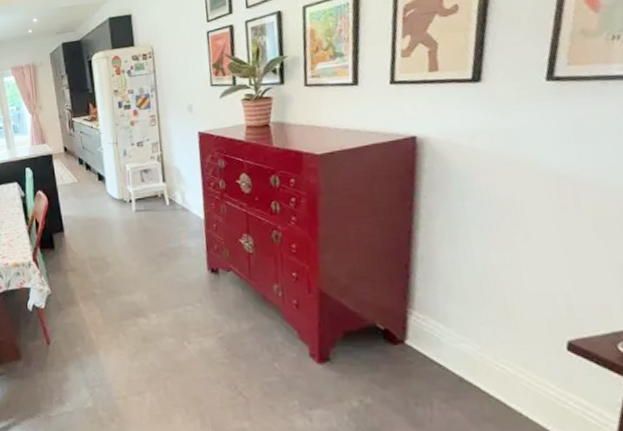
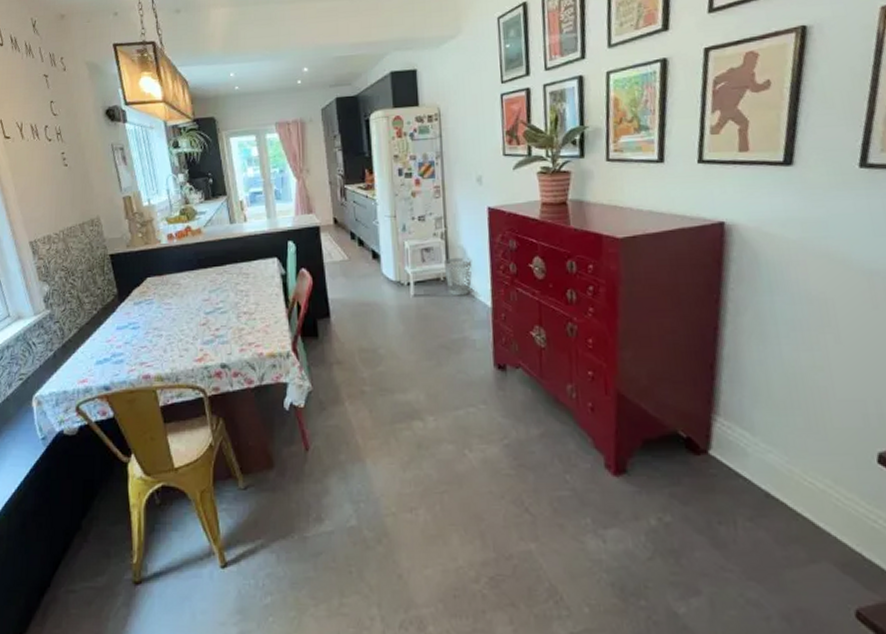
wastebasket: none [160,176,186,211] -> present [443,257,472,296]

